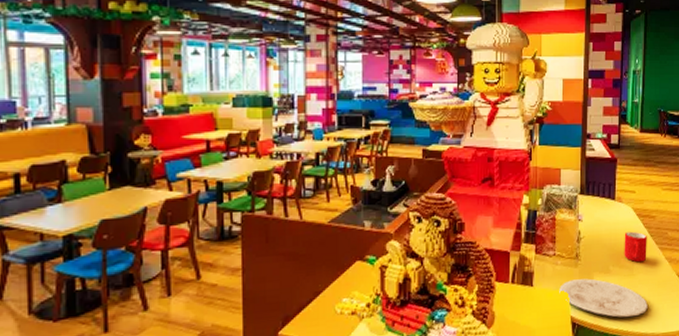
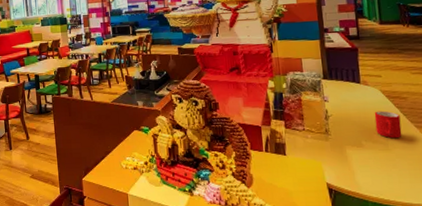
plate: present [559,278,648,318] -> none [312,151,410,188]

